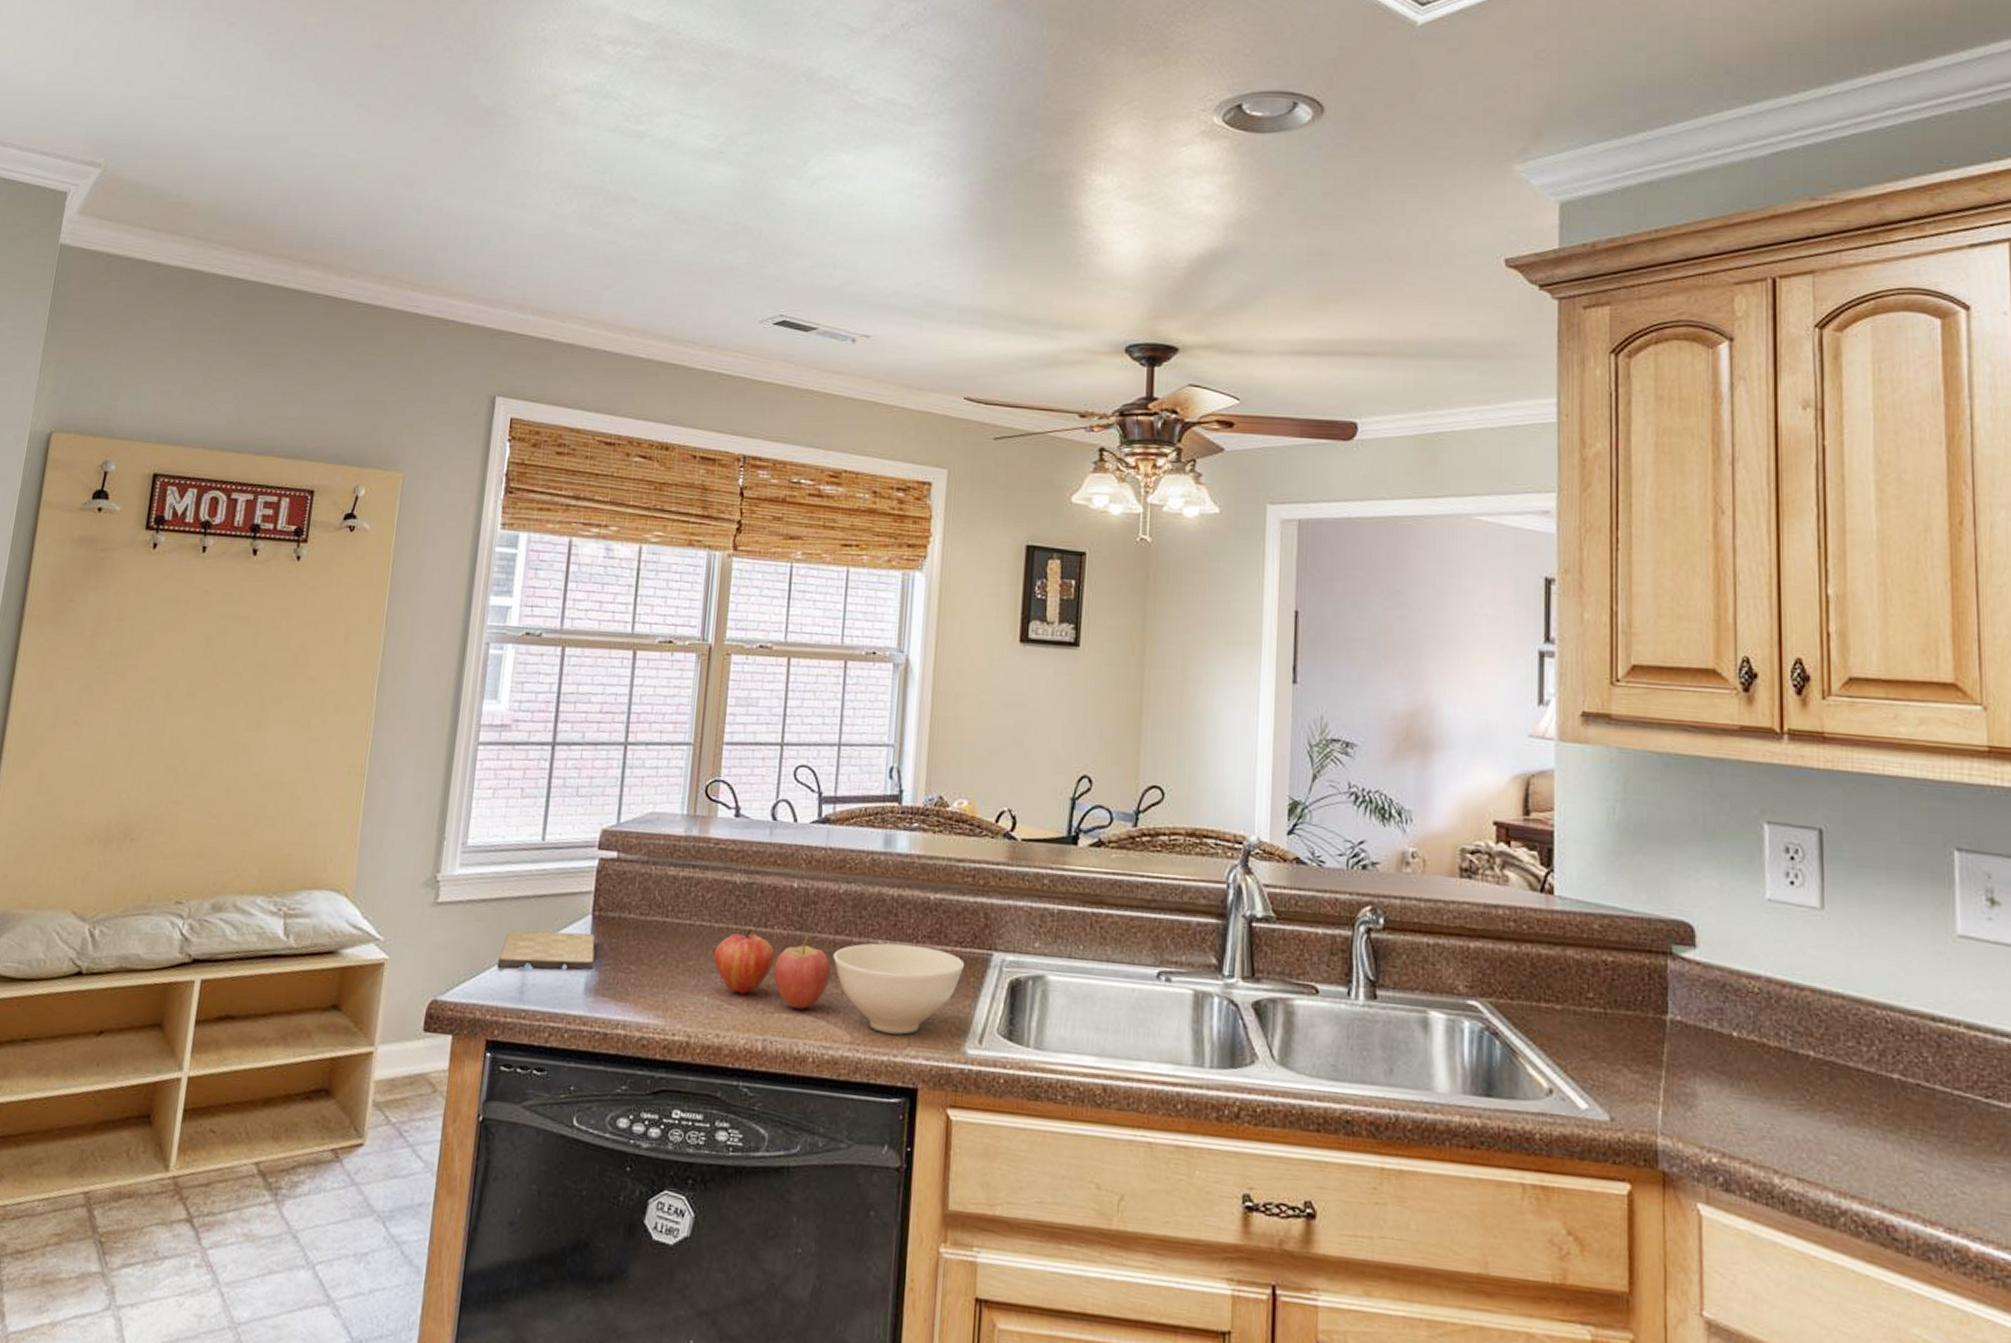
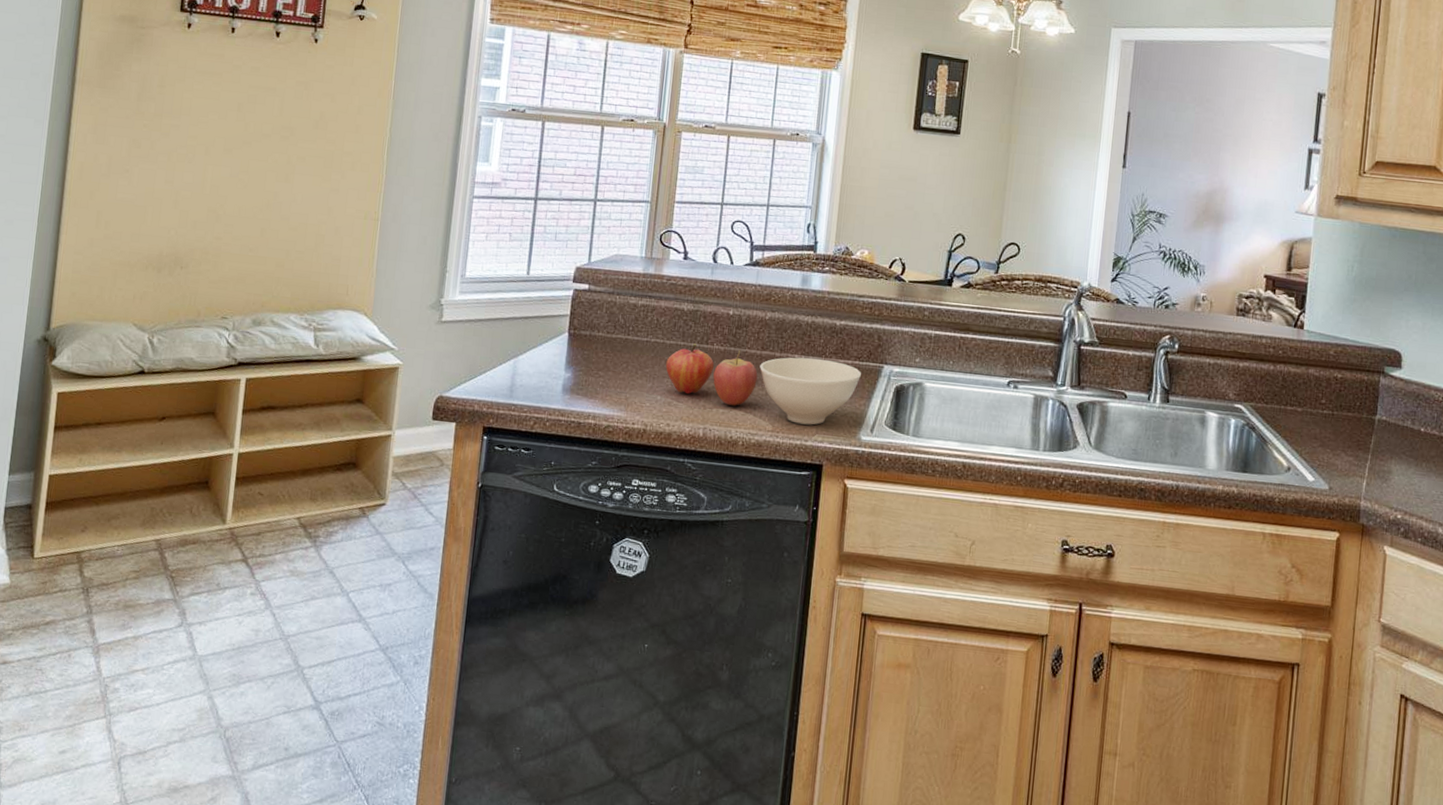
cutting board: present [497,930,595,971] -> none [491,343,571,376]

